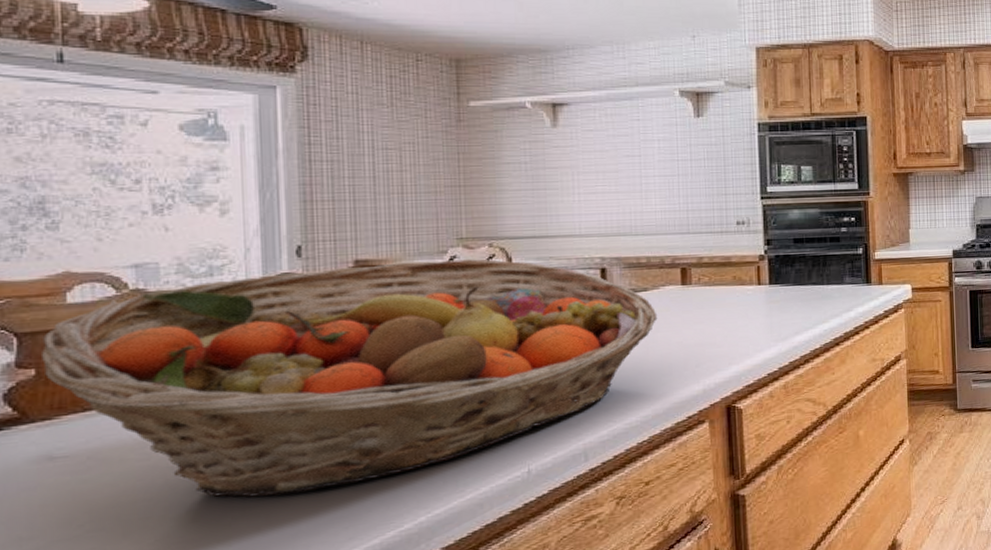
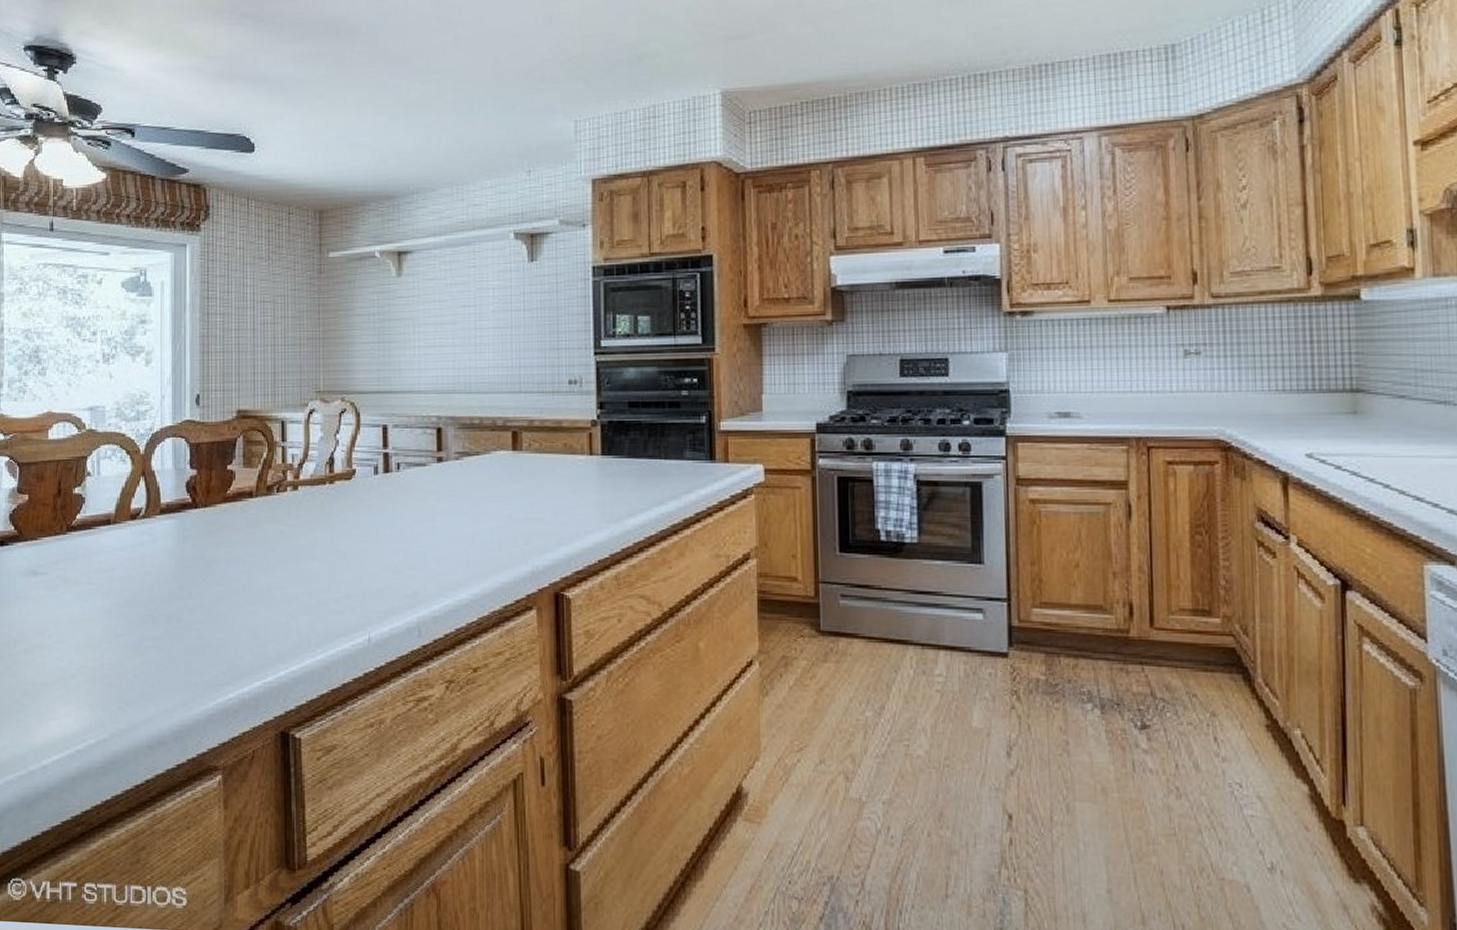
fruit basket: present [42,259,658,497] -> none [33,412,489,631]

